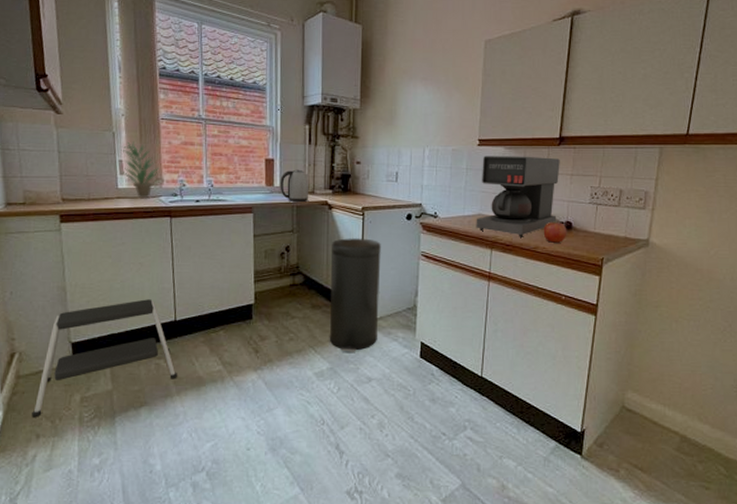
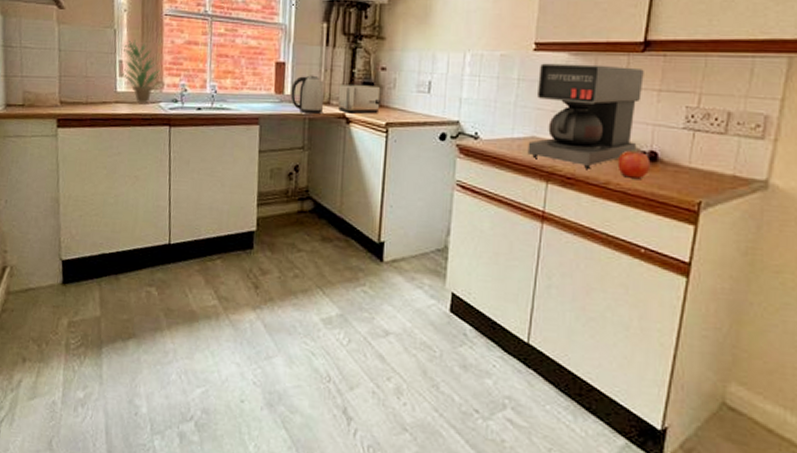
step stool: present [32,299,177,418] -> none [19,217,169,339]
toaster: none [320,176,357,201] -> present [337,83,381,114]
pedal bin: present [329,238,381,352] -> none [340,159,407,298]

